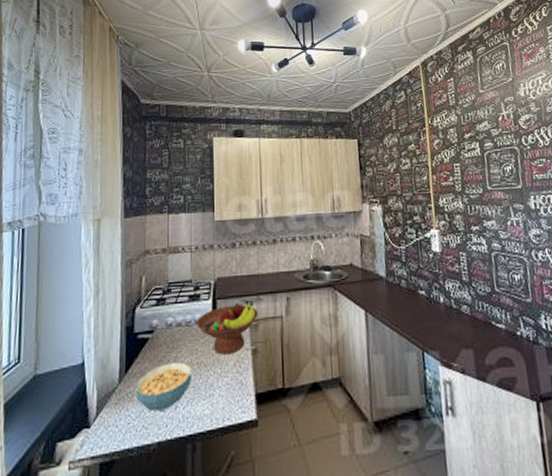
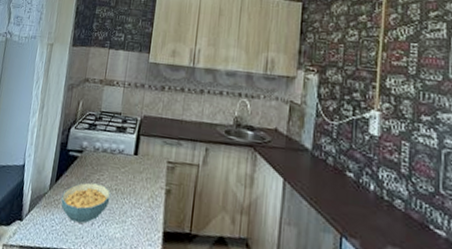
fruit bowl: present [197,299,259,355] -> none [120,141,177,189]

